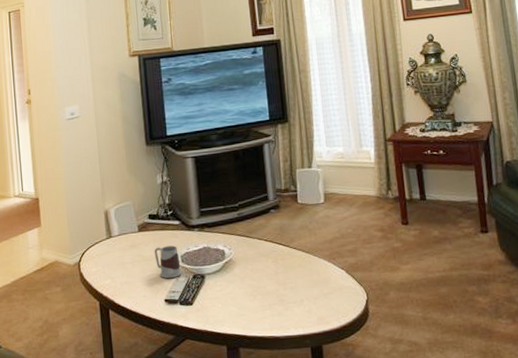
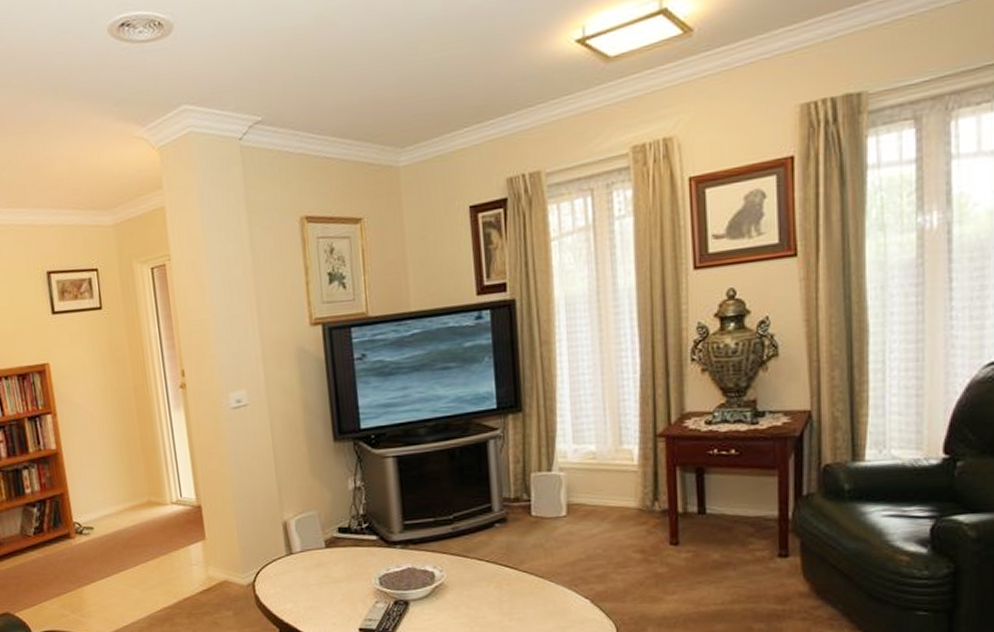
mug: present [154,245,182,278] -> none [345,565,381,604]

